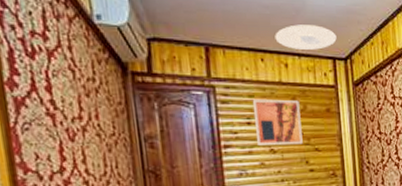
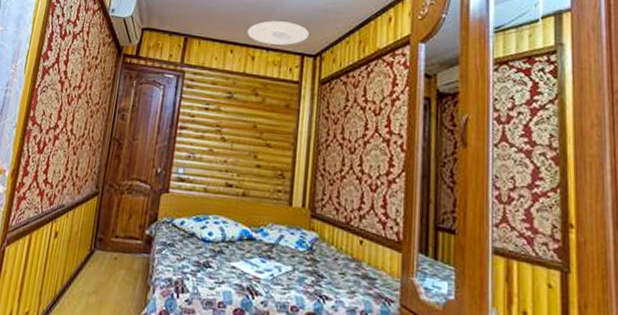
wall art: present [252,99,303,146] -> none [209,87,259,137]

